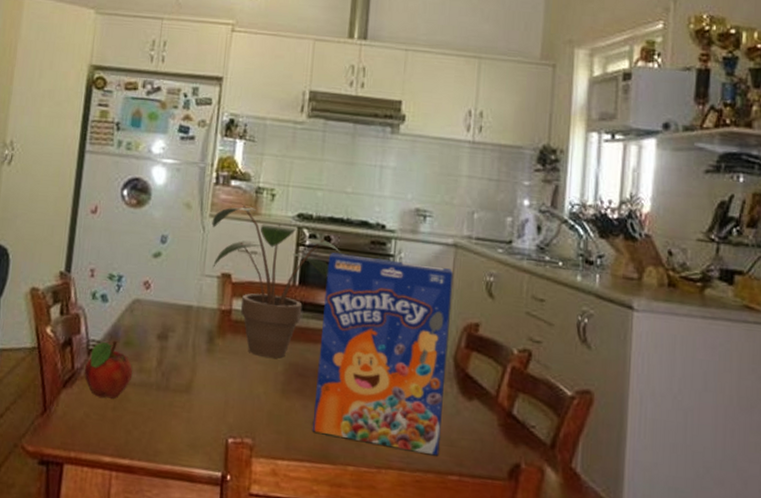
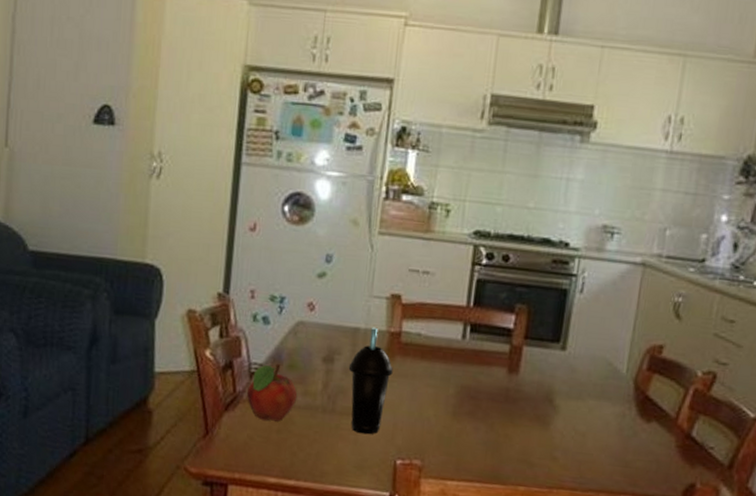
cup: none [181,305,224,412] -> present [348,327,393,435]
potted plant: present [211,205,344,359] -> none [380,222,523,381]
cereal box: present [312,252,454,456] -> none [483,272,640,477]

